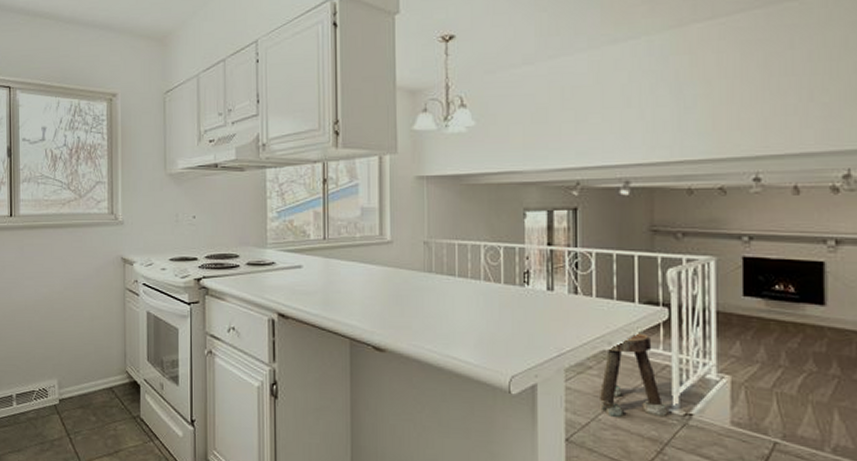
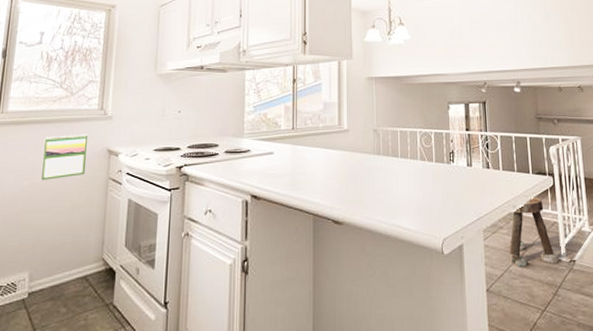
calendar: none [58,241,102,288] -> present [42,134,87,180]

